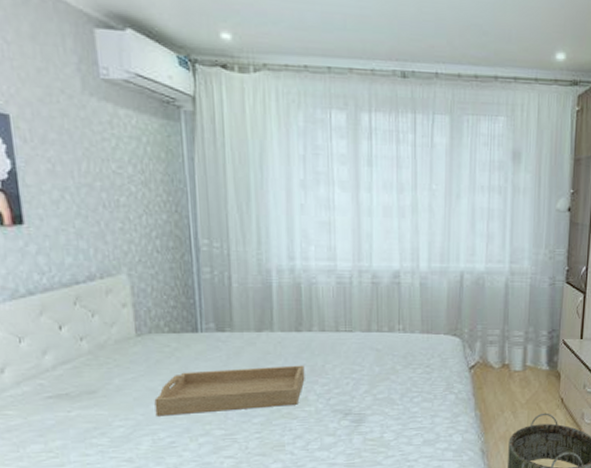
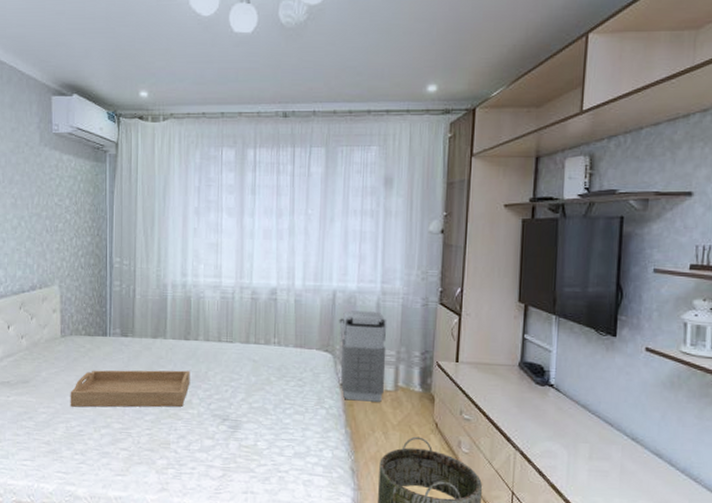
grenade: none [467,292,516,384] -> present [339,310,387,402]

